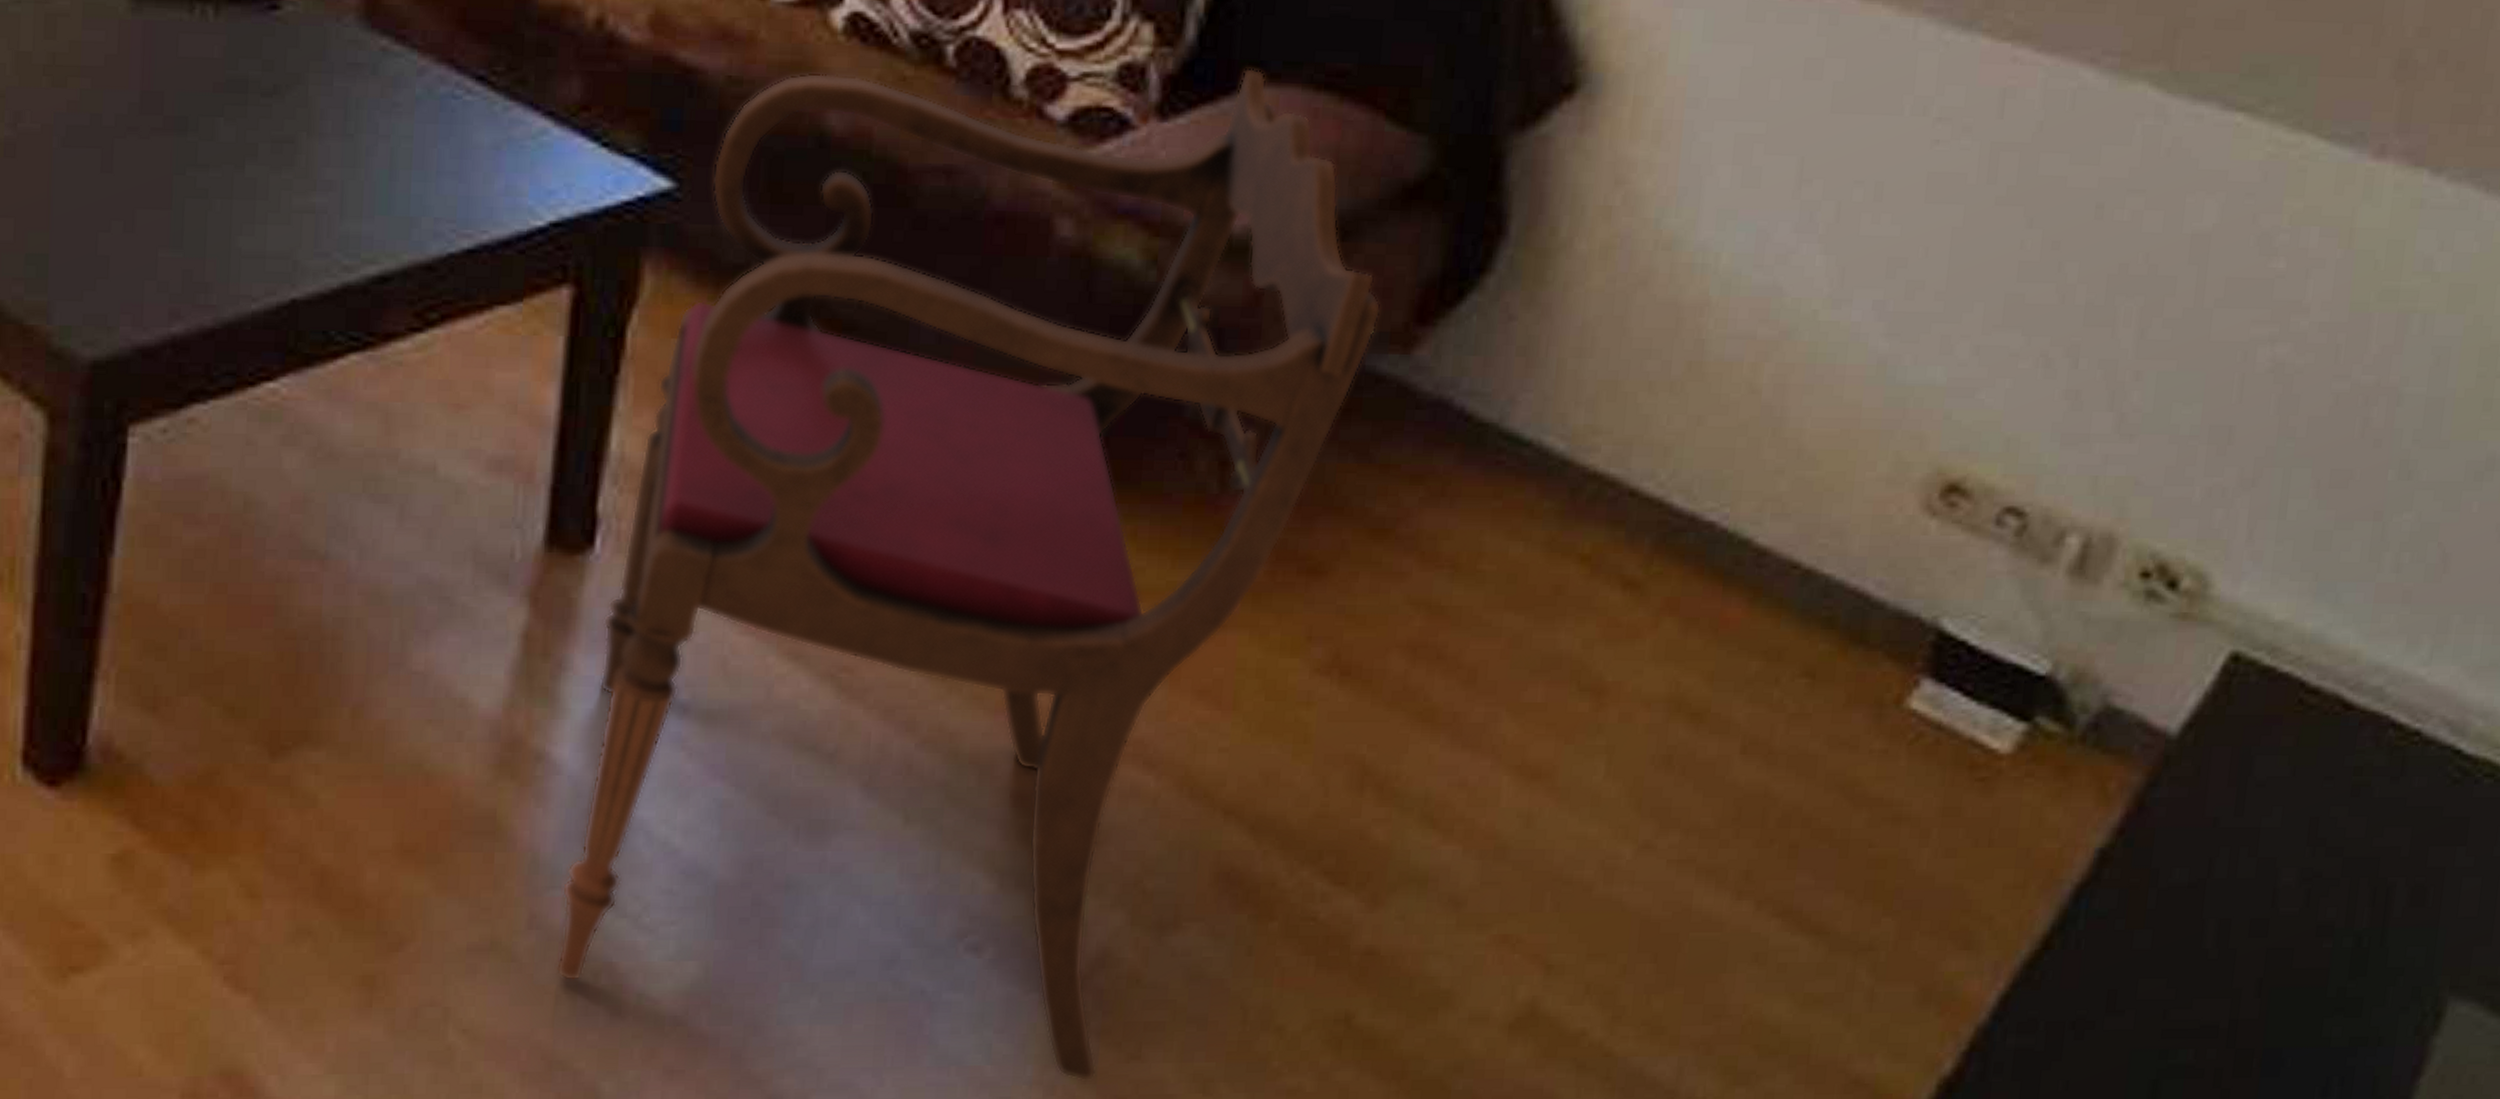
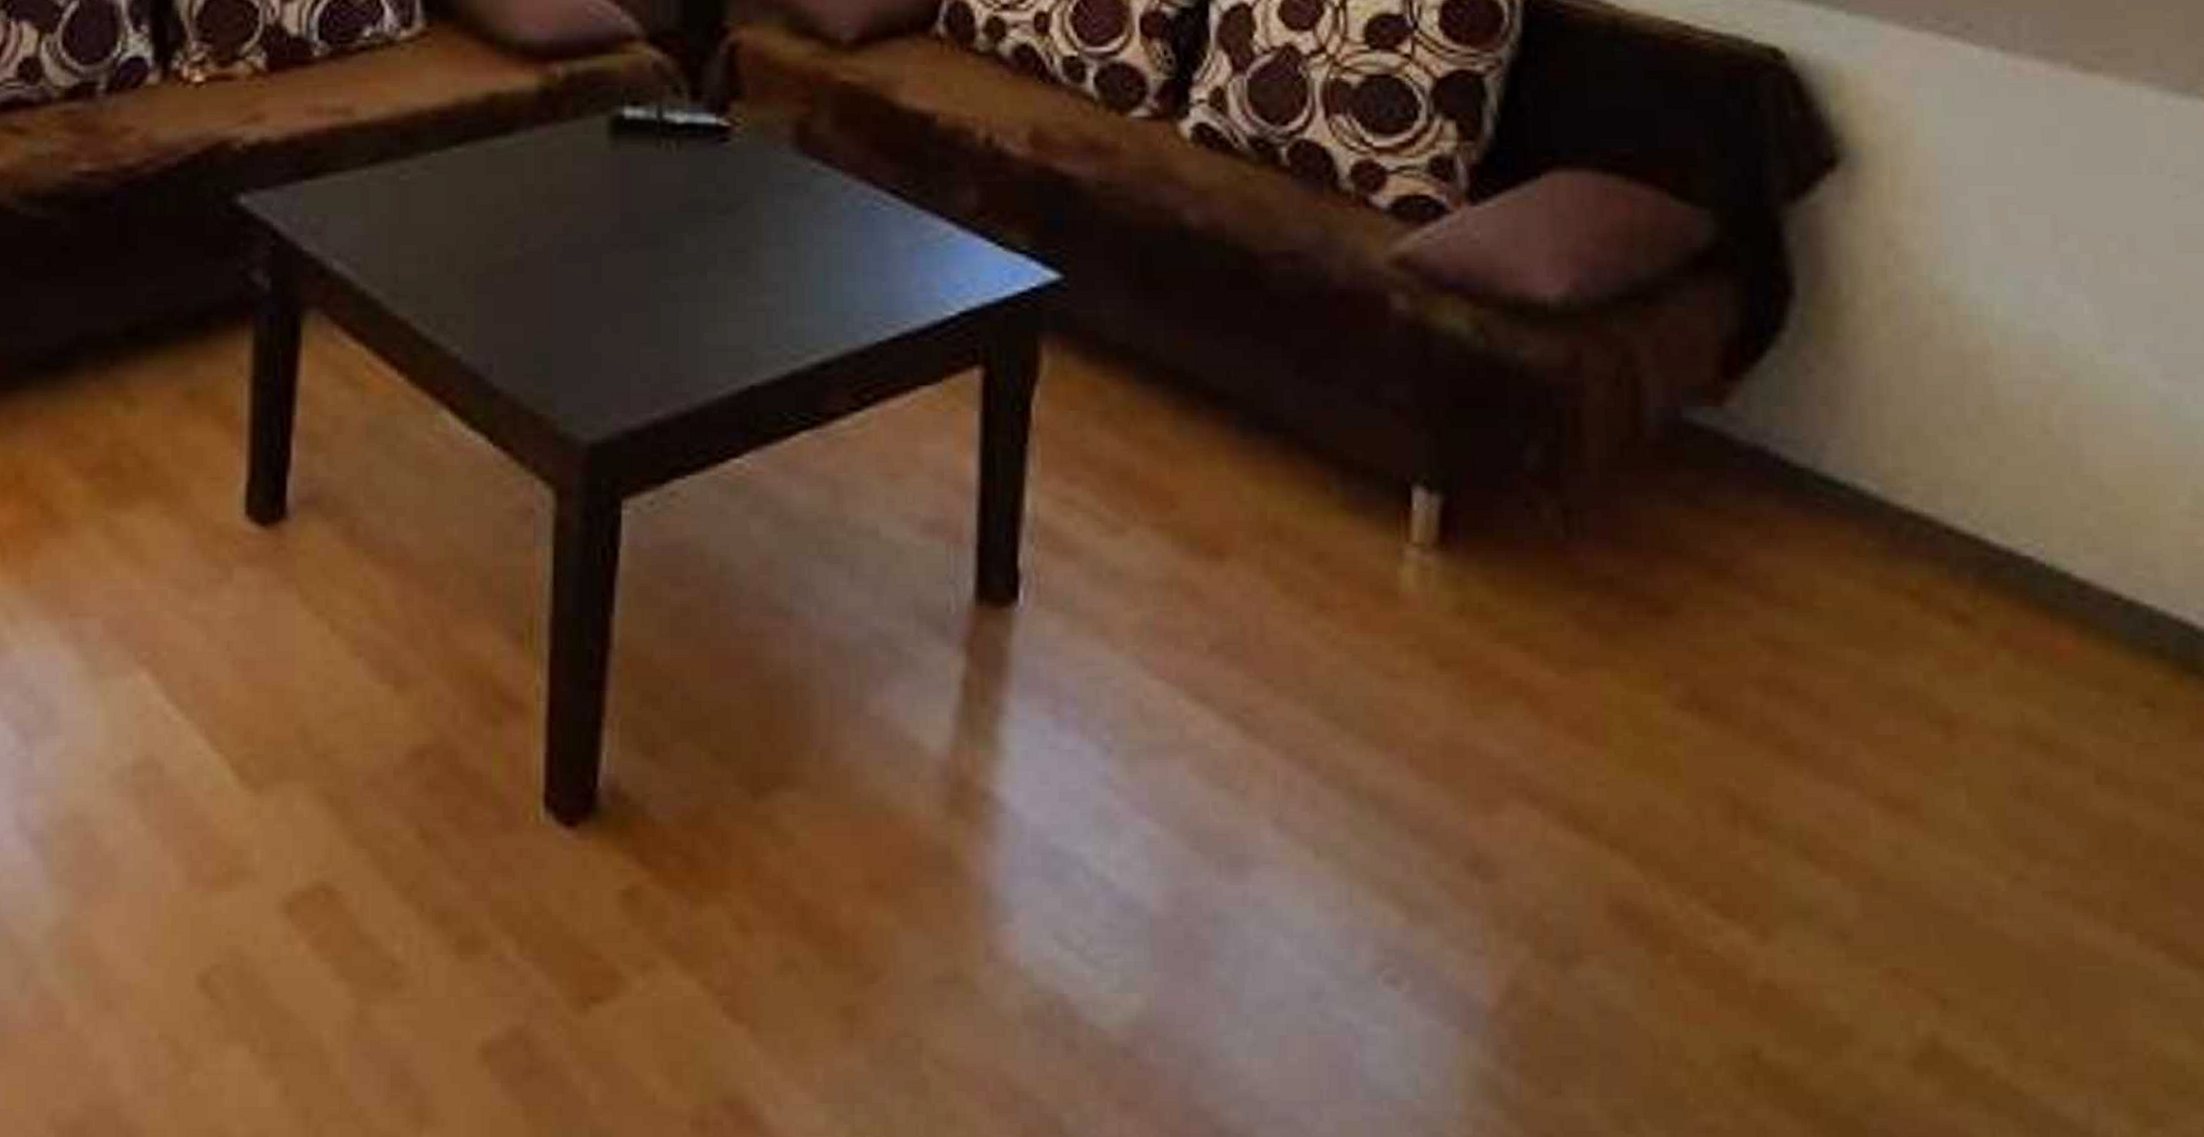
armchair: present [556,67,1381,1082] -> none [1013,155,1690,1117]

